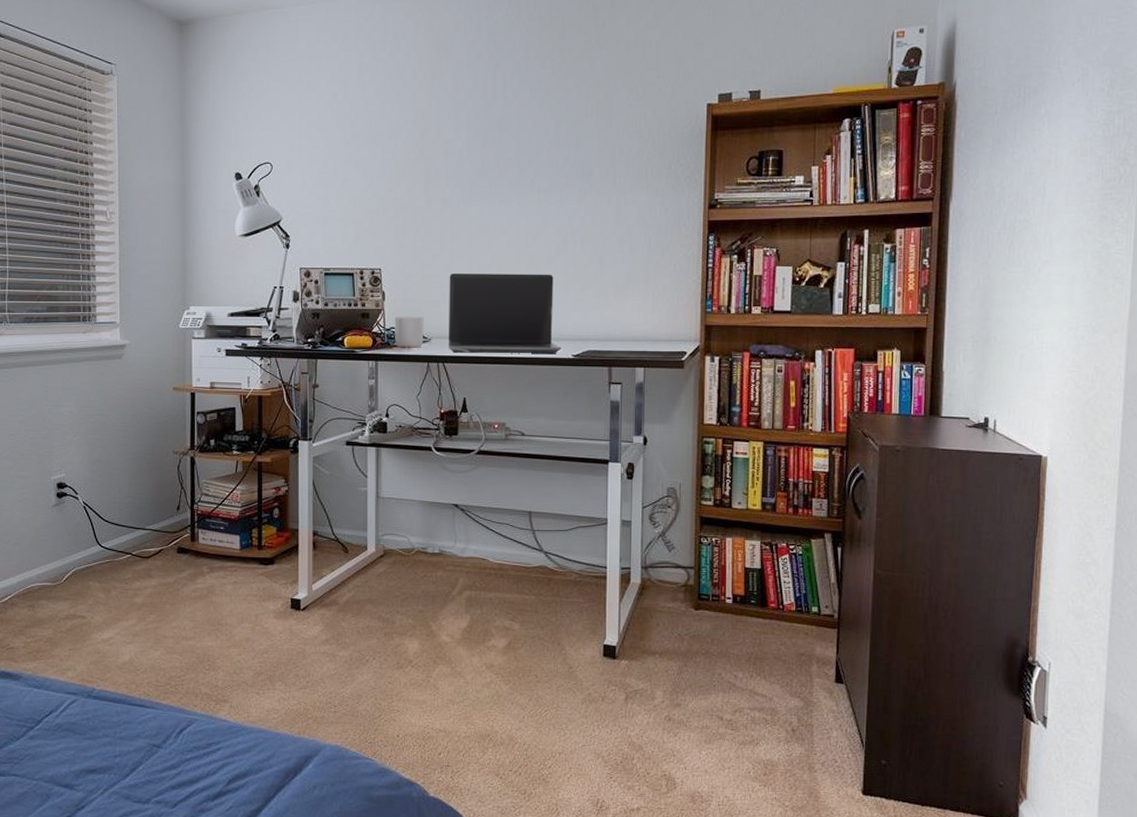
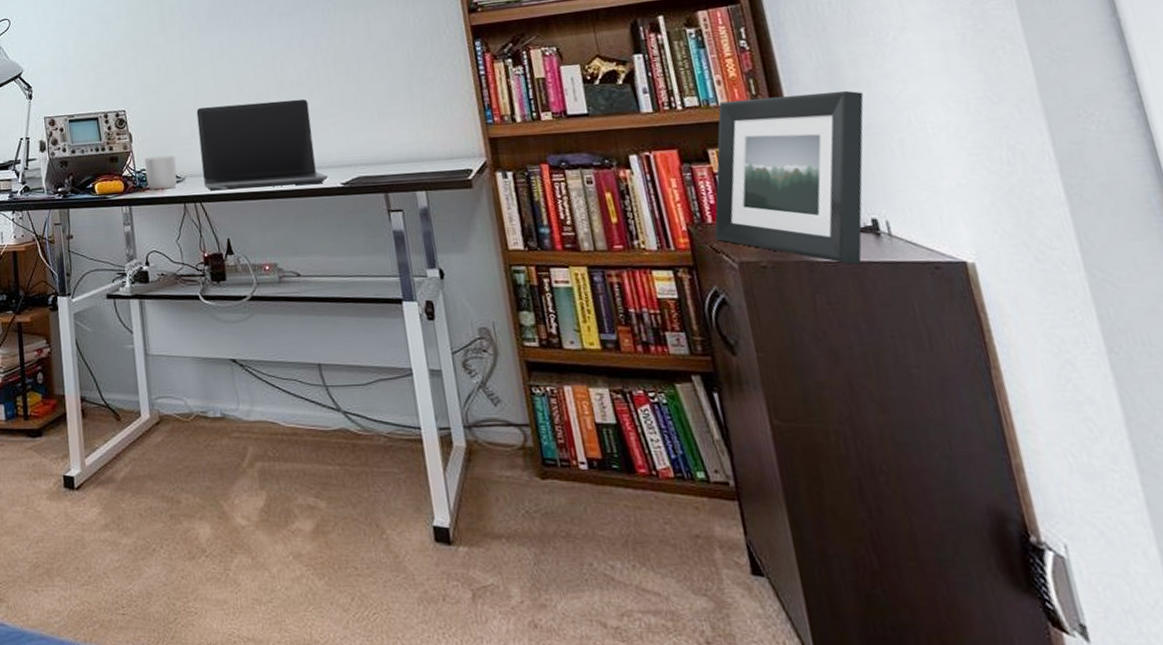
picture frame: none [866,310,1004,453] -> present [714,90,864,265]

